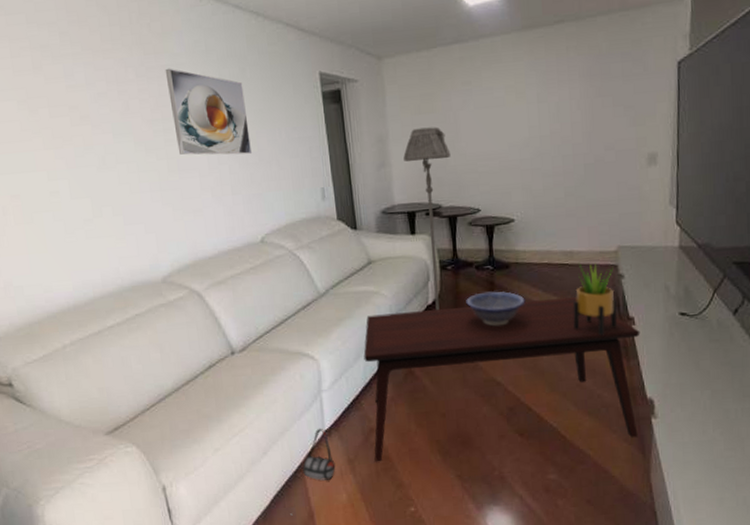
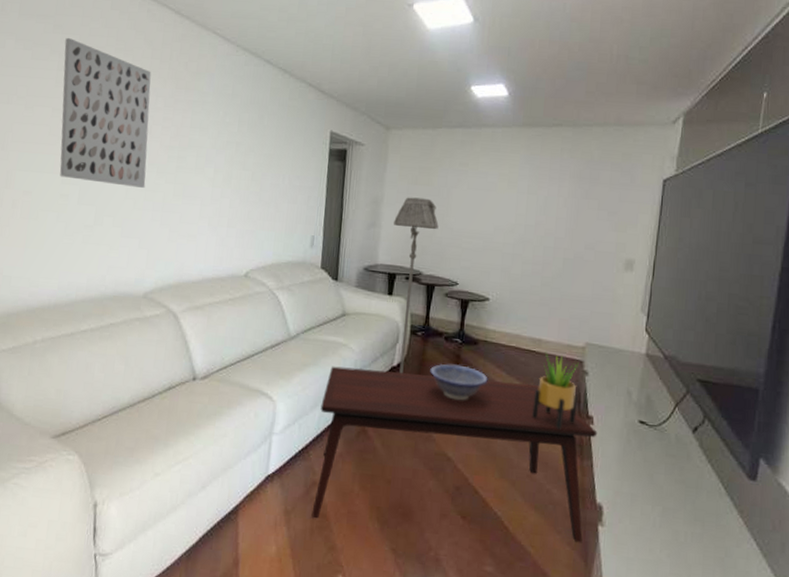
wall art: none [10,18,137,174] -> present [60,37,152,188]
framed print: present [165,68,251,155] -> none [187,103,259,193]
bag: present [290,428,336,516] -> none [215,471,271,559]

